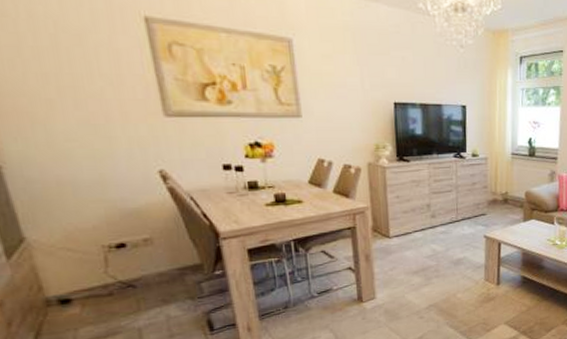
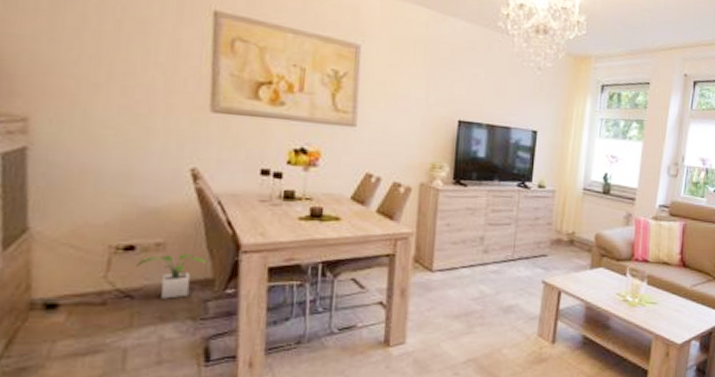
potted plant: none [130,246,192,285] -> present [136,254,206,299]

